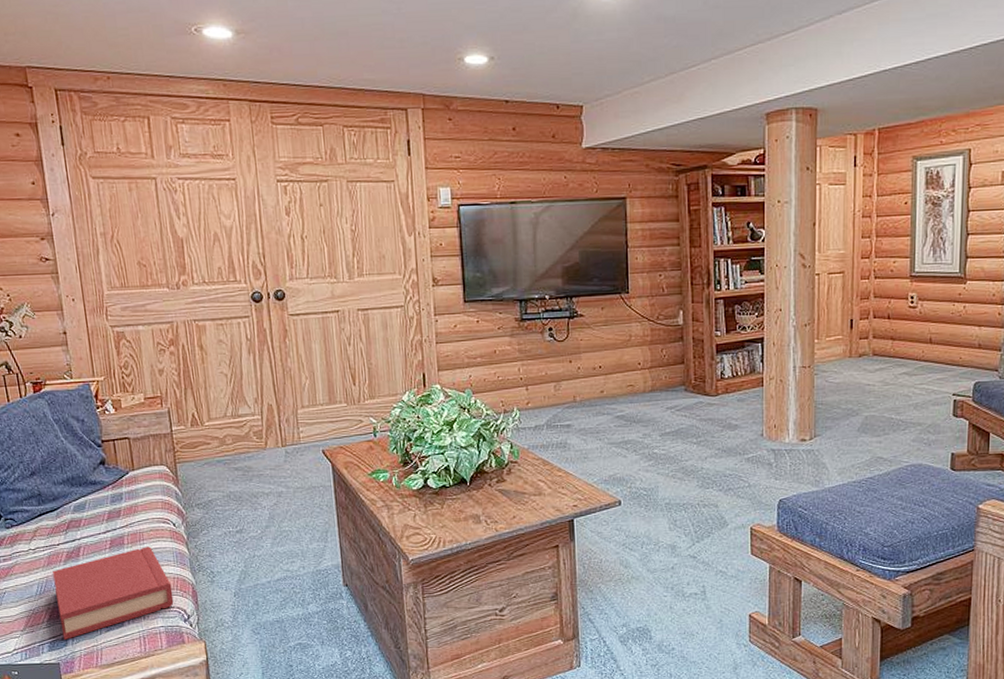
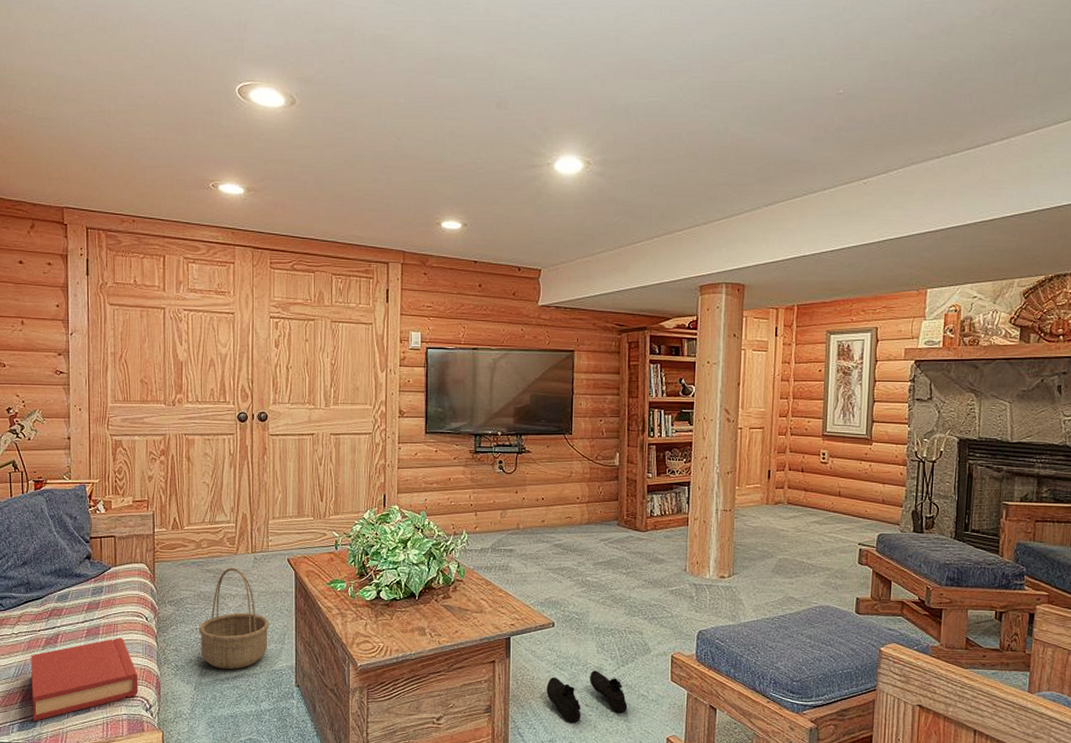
basket: none [232,463,310,573] -> present [198,567,269,669]
shoe: none [616,549,706,605] -> present [546,670,628,722]

